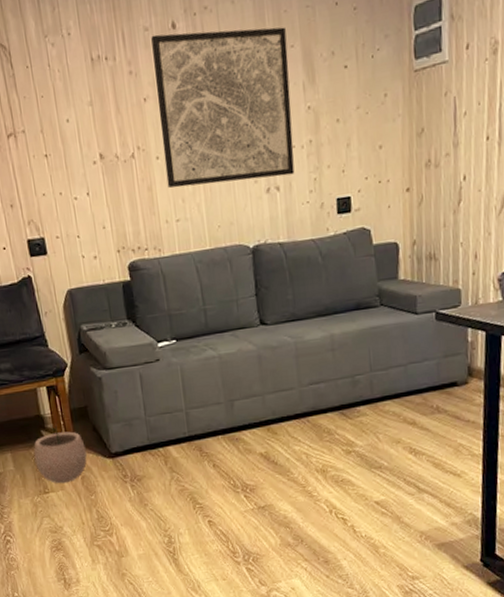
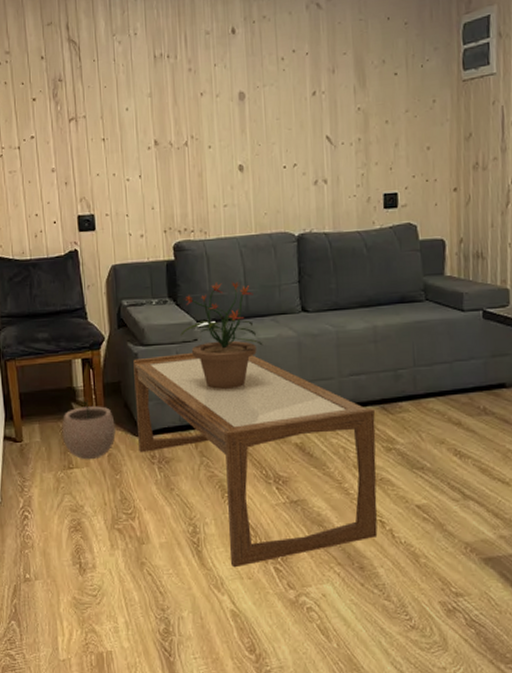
coffee table: none [98,371,340,571] -> present [133,352,378,568]
potted plant: none [142,298,225,407] -> present [181,281,263,389]
wall art: present [151,27,295,188] -> none [212,36,343,176]

